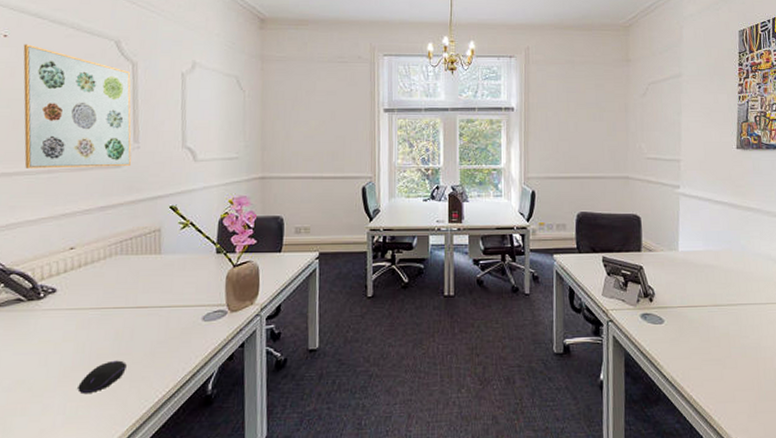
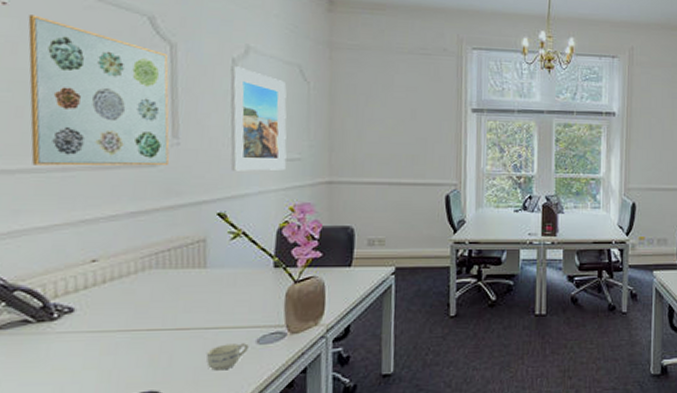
cup: none [160,320,196,344] -> present [205,343,249,371]
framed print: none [180,78,227,170] -> present [230,65,287,171]

